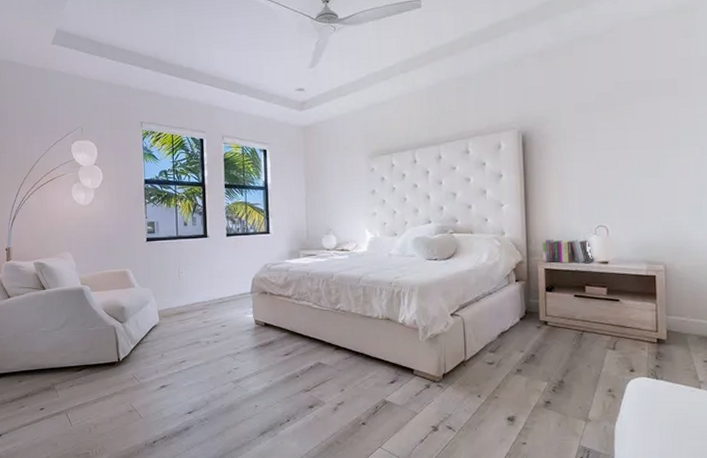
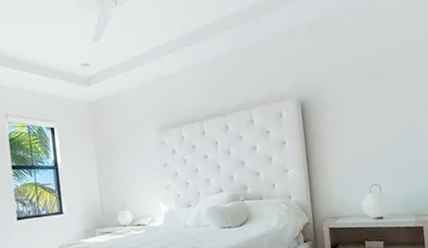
books: present [541,238,594,264] -> none [324,198,371,222]

